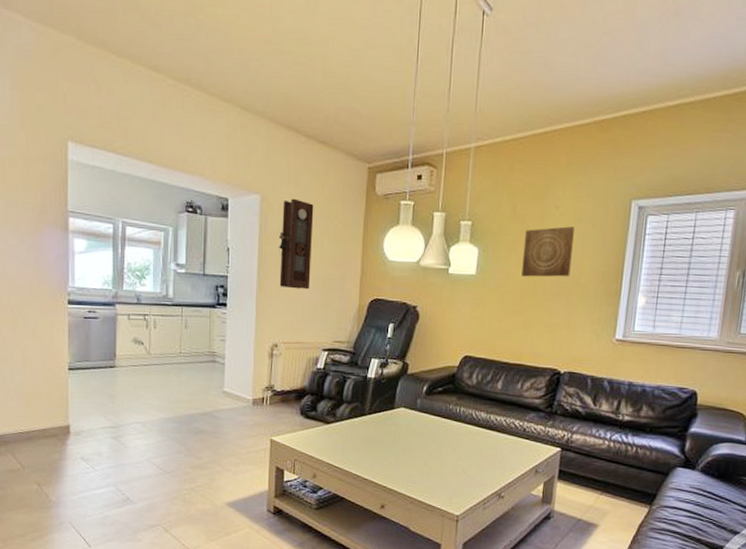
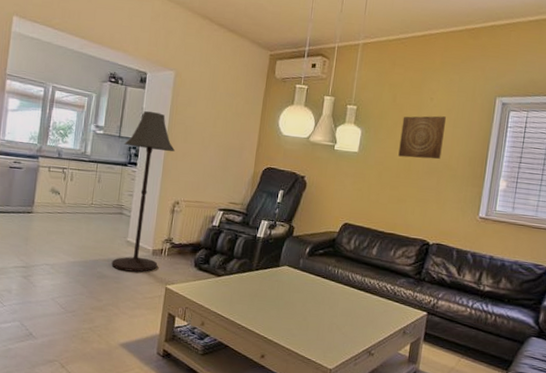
floor lamp: none [209,243,268,425] -> present [111,111,175,272]
pendulum clock: present [279,198,314,290] -> none [185,76,221,156]

